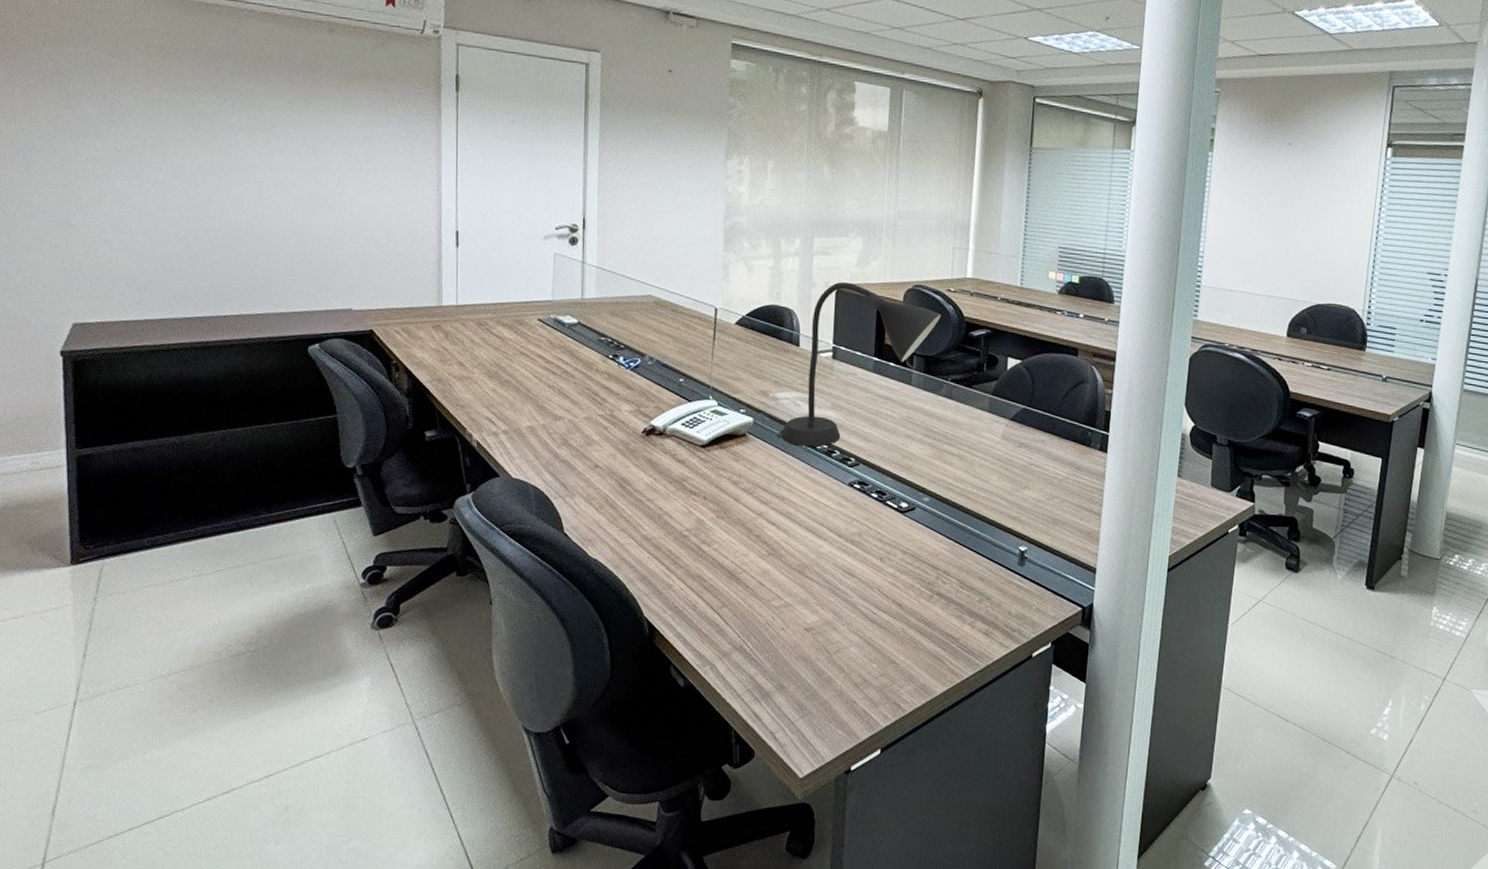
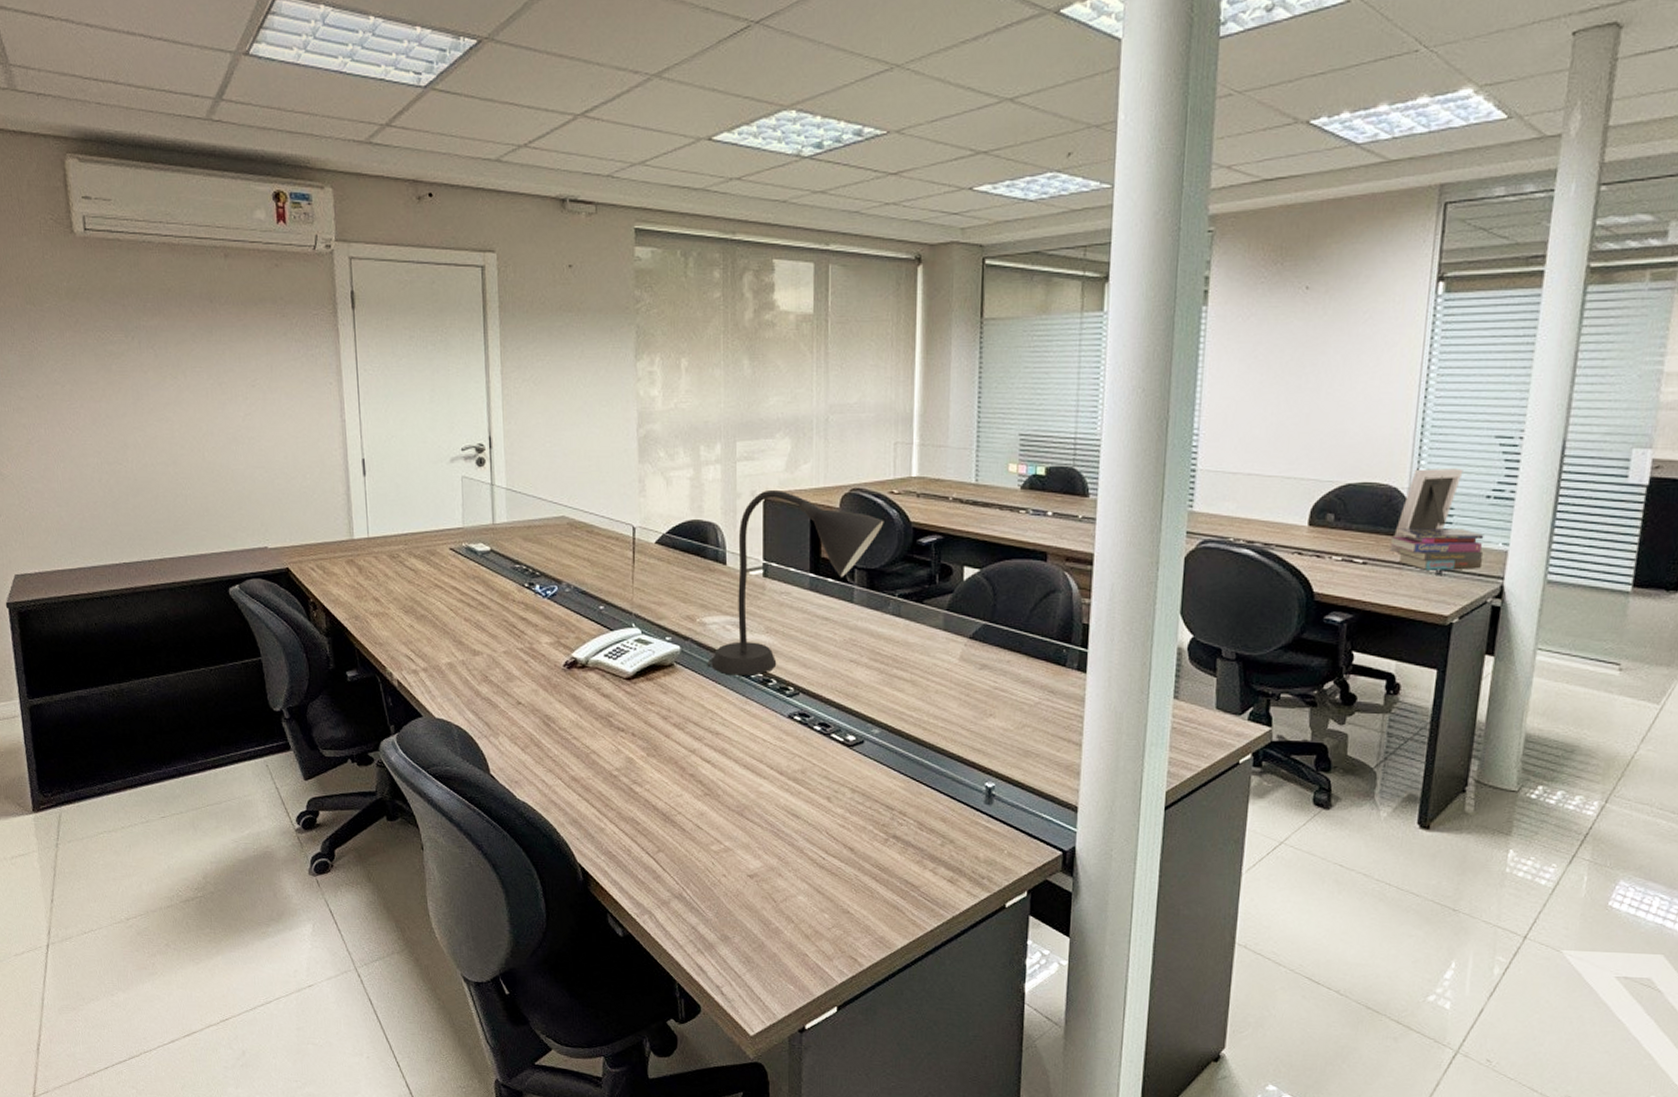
picture frame: none [1348,295,1404,362] -> present [1389,469,1464,553]
books: none [1348,342,1418,378] -> present [1390,528,1484,570]

